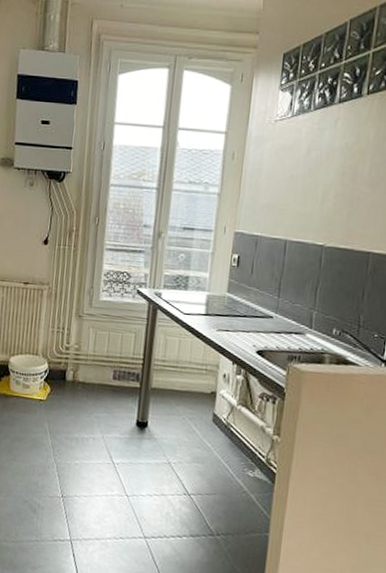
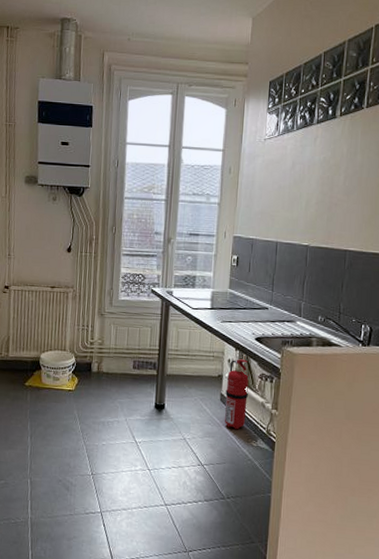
fire extinguisher: none [216,368,247,456] -> present [224,354,249,430]

